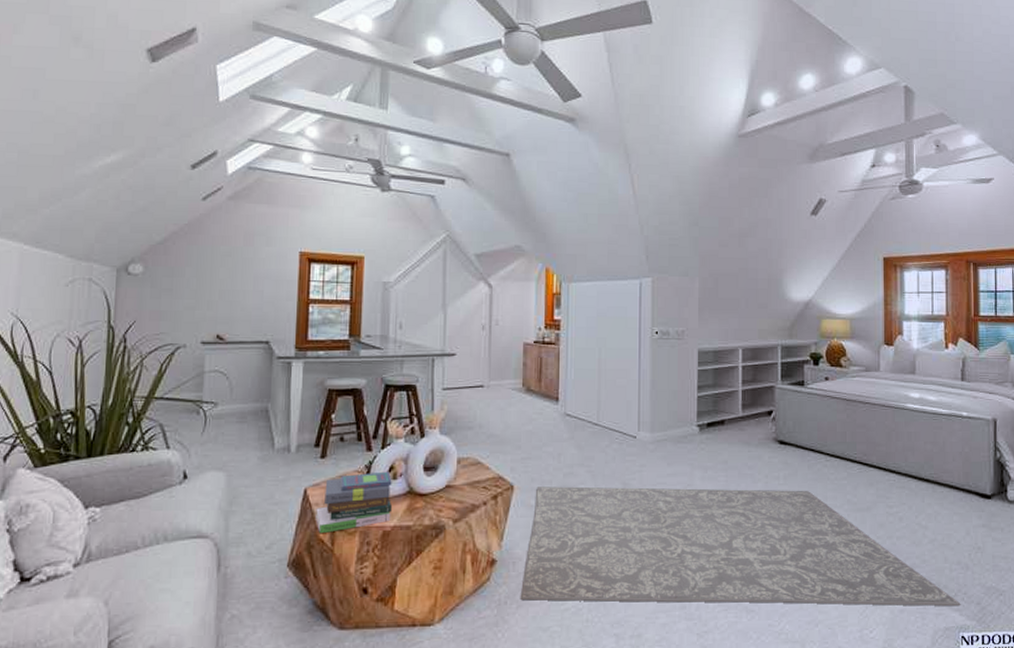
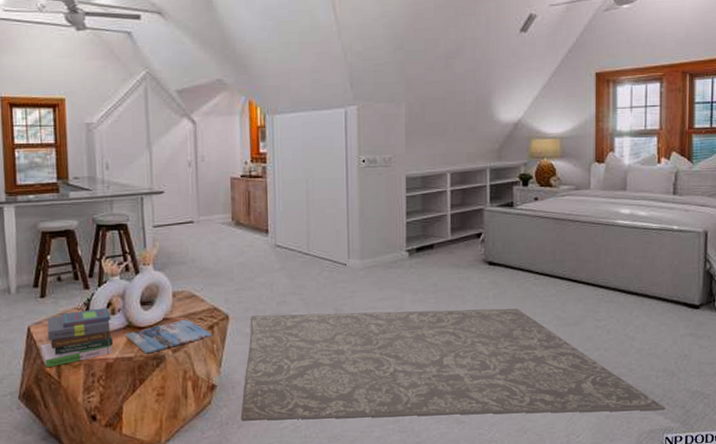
magazine: none [405,487,496,523] -> present [125,319,213,354]

